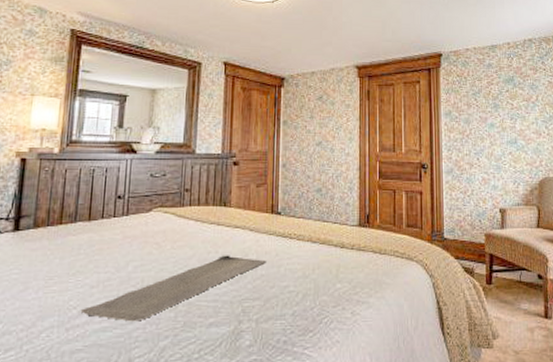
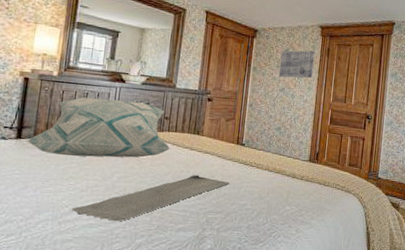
decorative pillow: none [24,174,194,246] -> present [25,97,171,158]
wall art: none [313,95,353,129] -> present [278,50,315,78]

